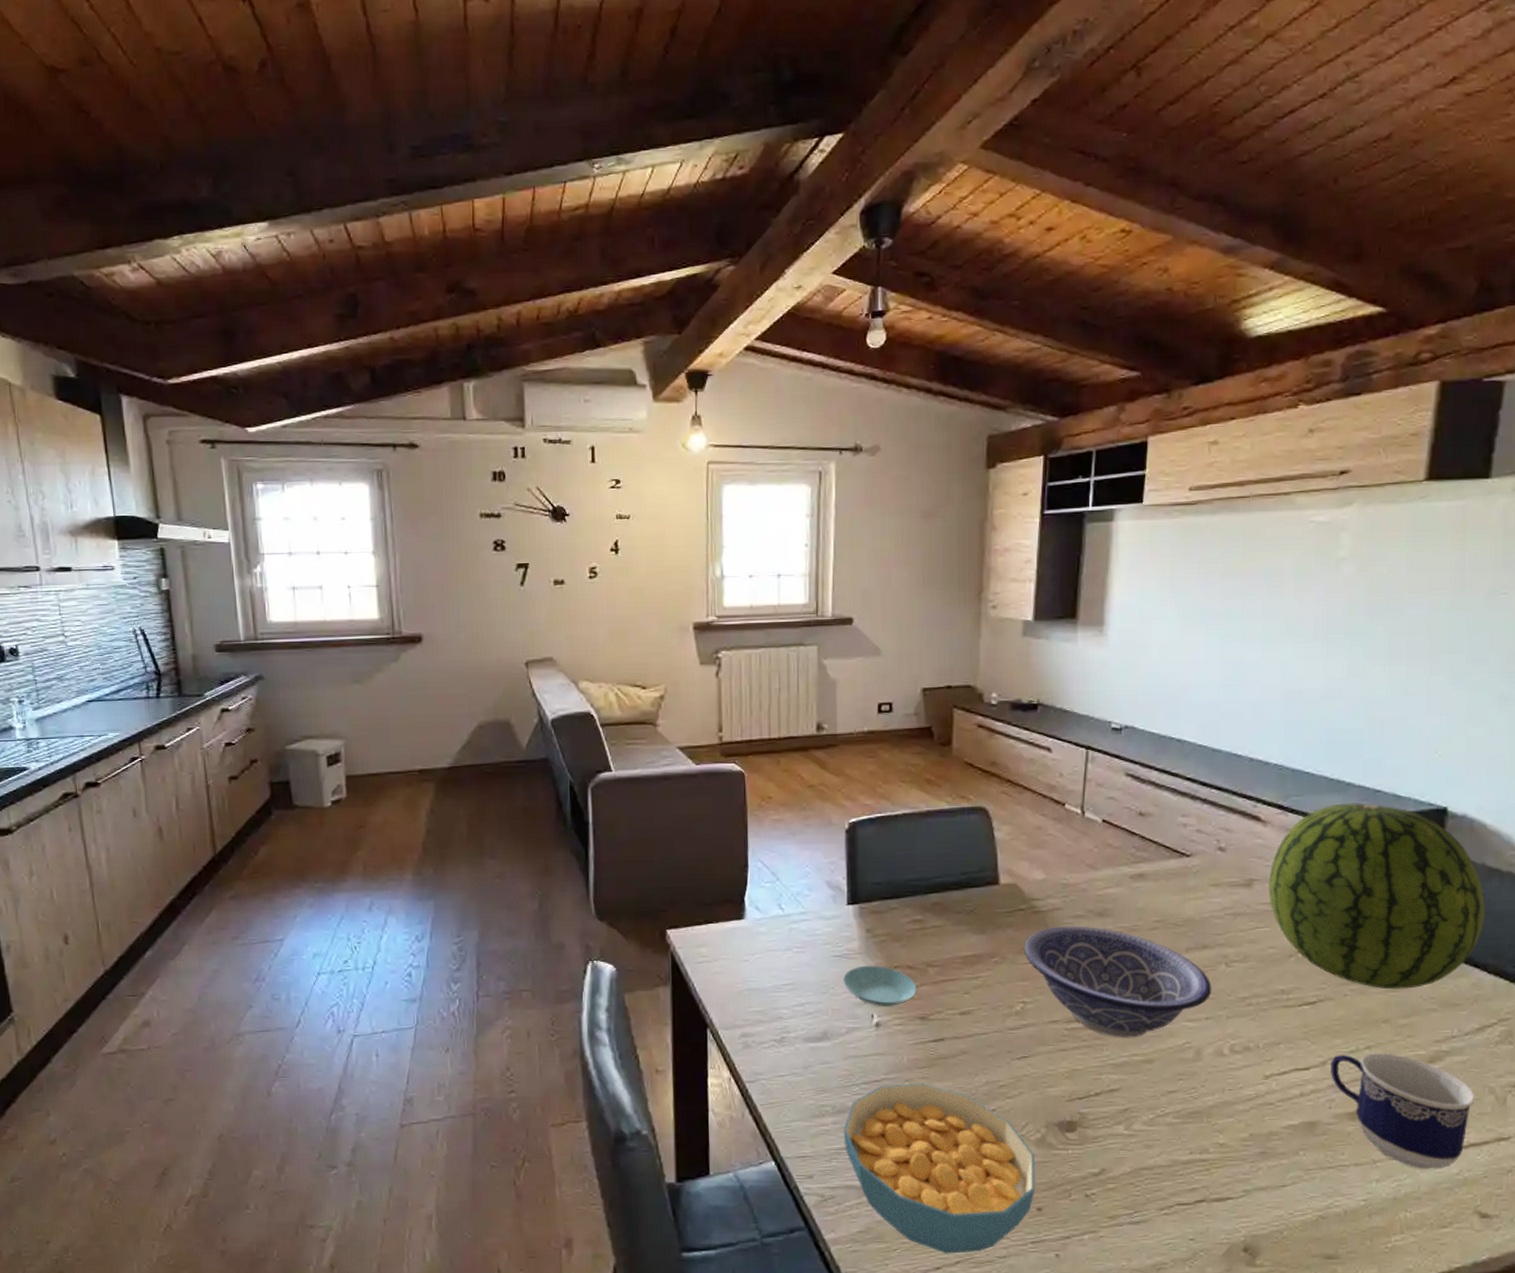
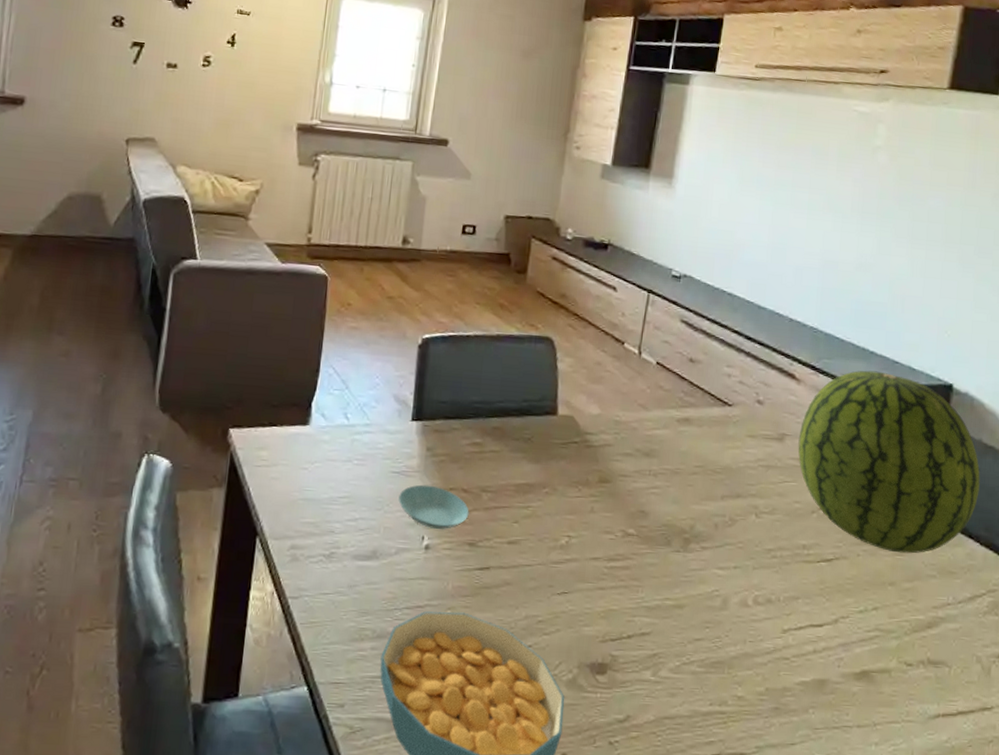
decorative bowl: present [1024,926,1212,1038] -> none [574,462,742,582]
cup: present [1331,1052,1475,1169] -> none [841,613,965,736]

